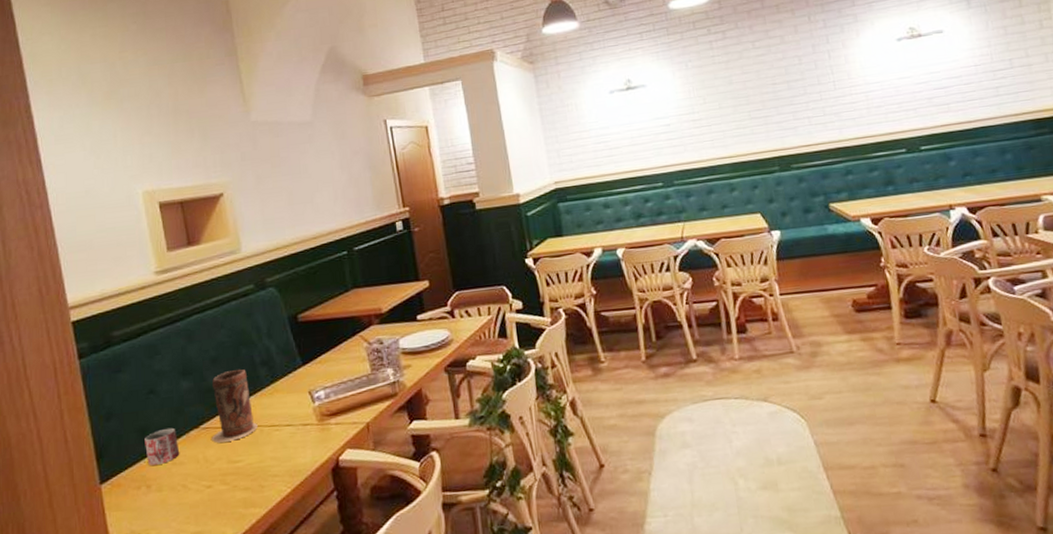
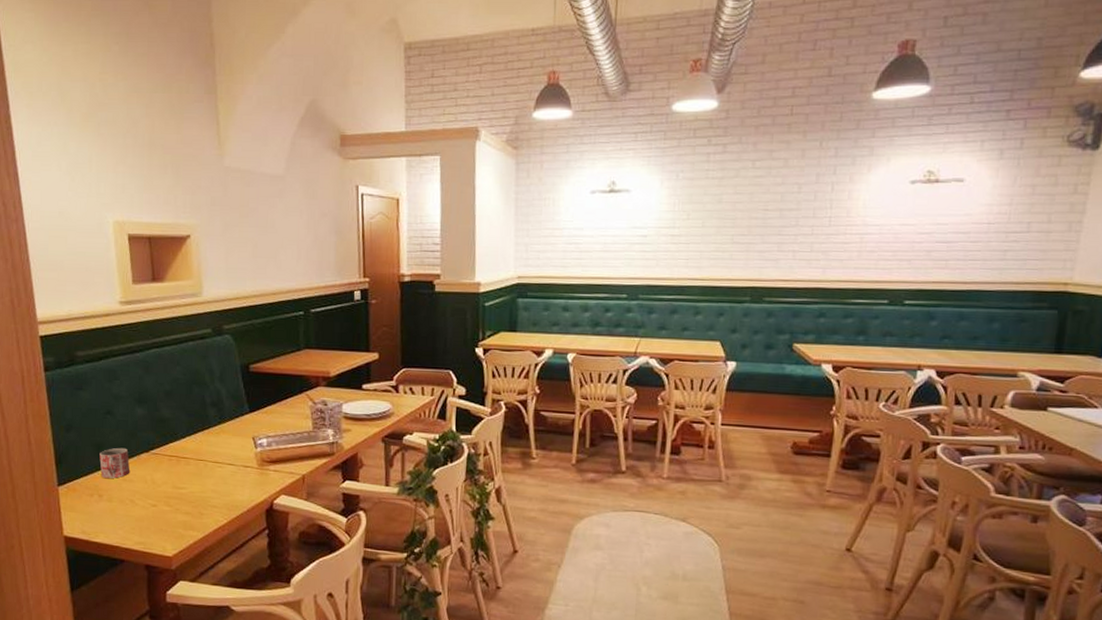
vase: present [212,369,258,443] -> none [160,406,203,469]

